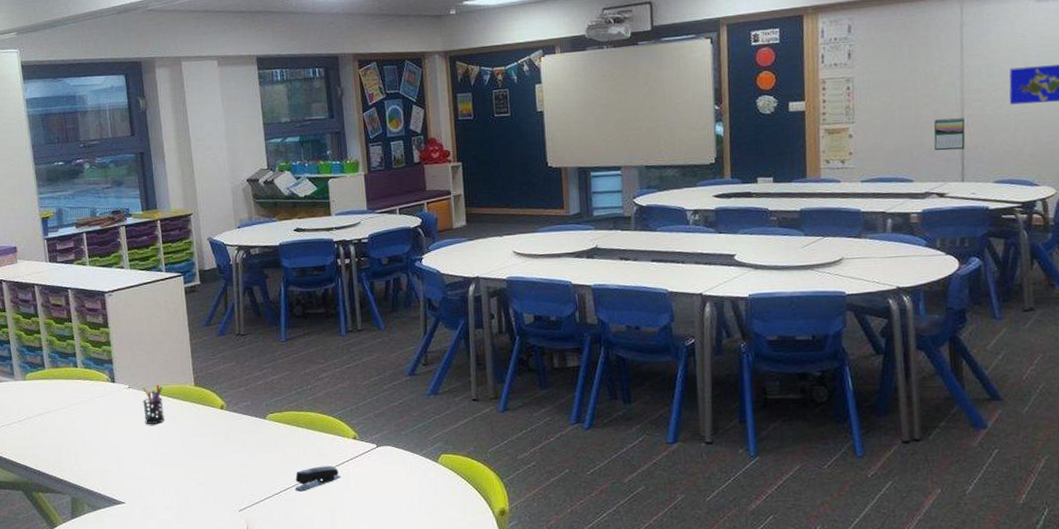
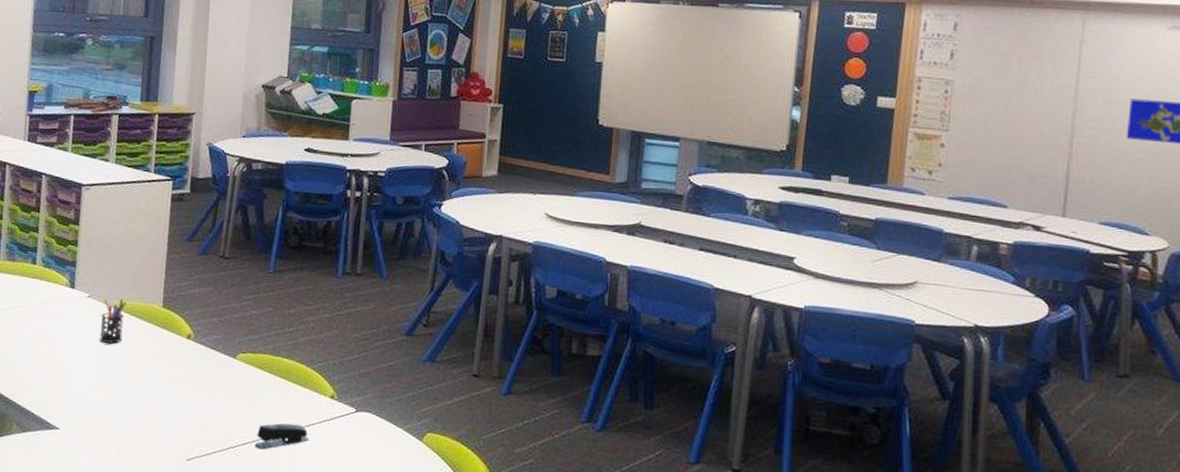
calendar: present [934,117,965,151] -> none [1036,141,1073,181]

